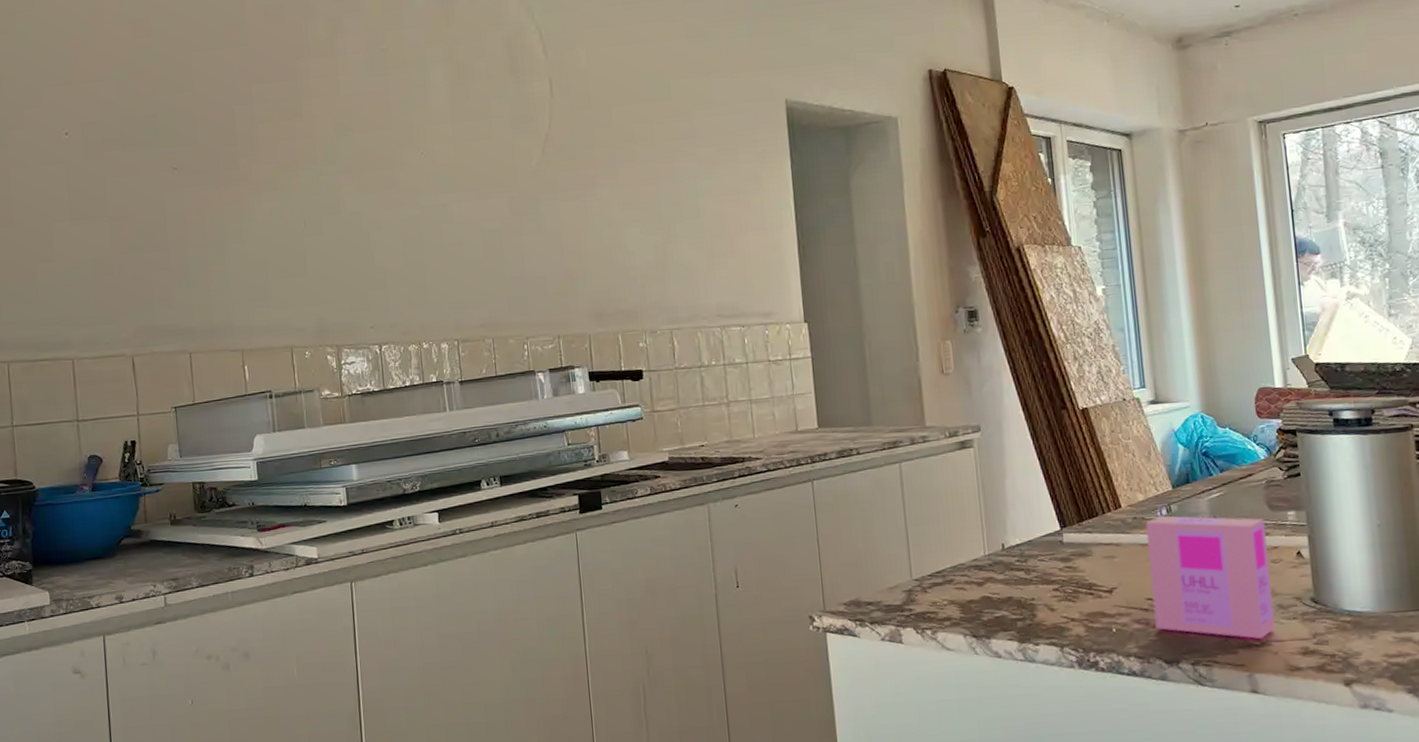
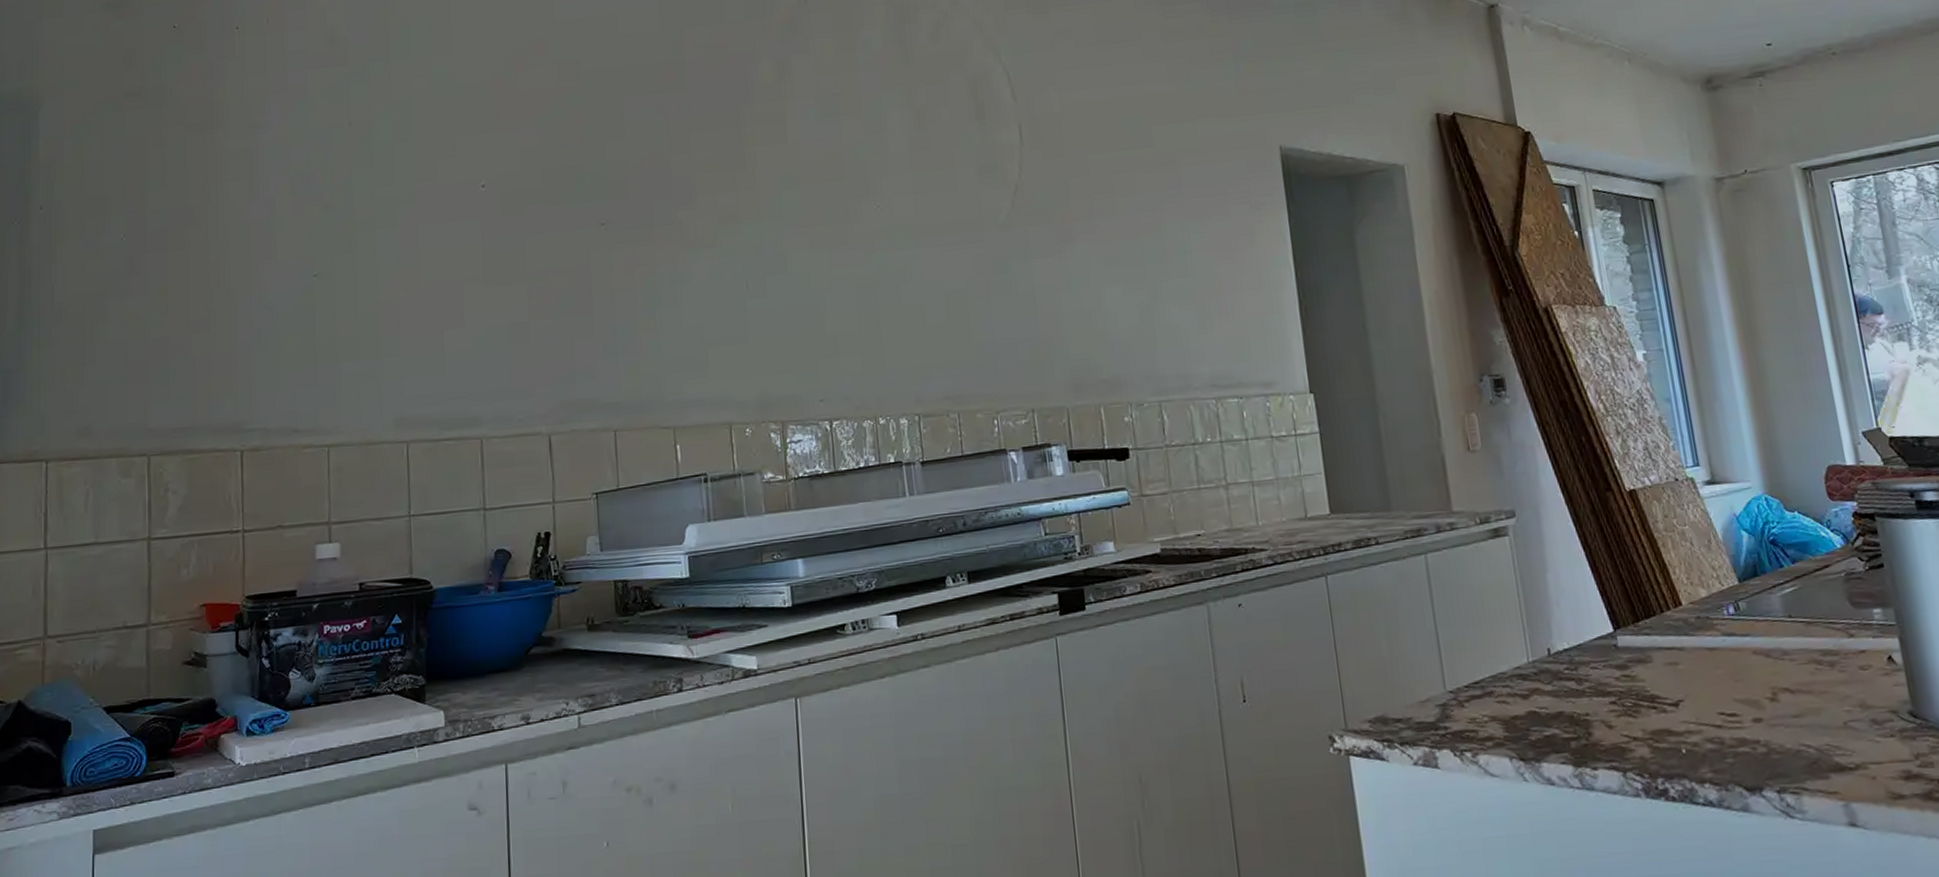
dish soap box: present [1145,515,1276,640] -> none [1710,614,1871,762]

